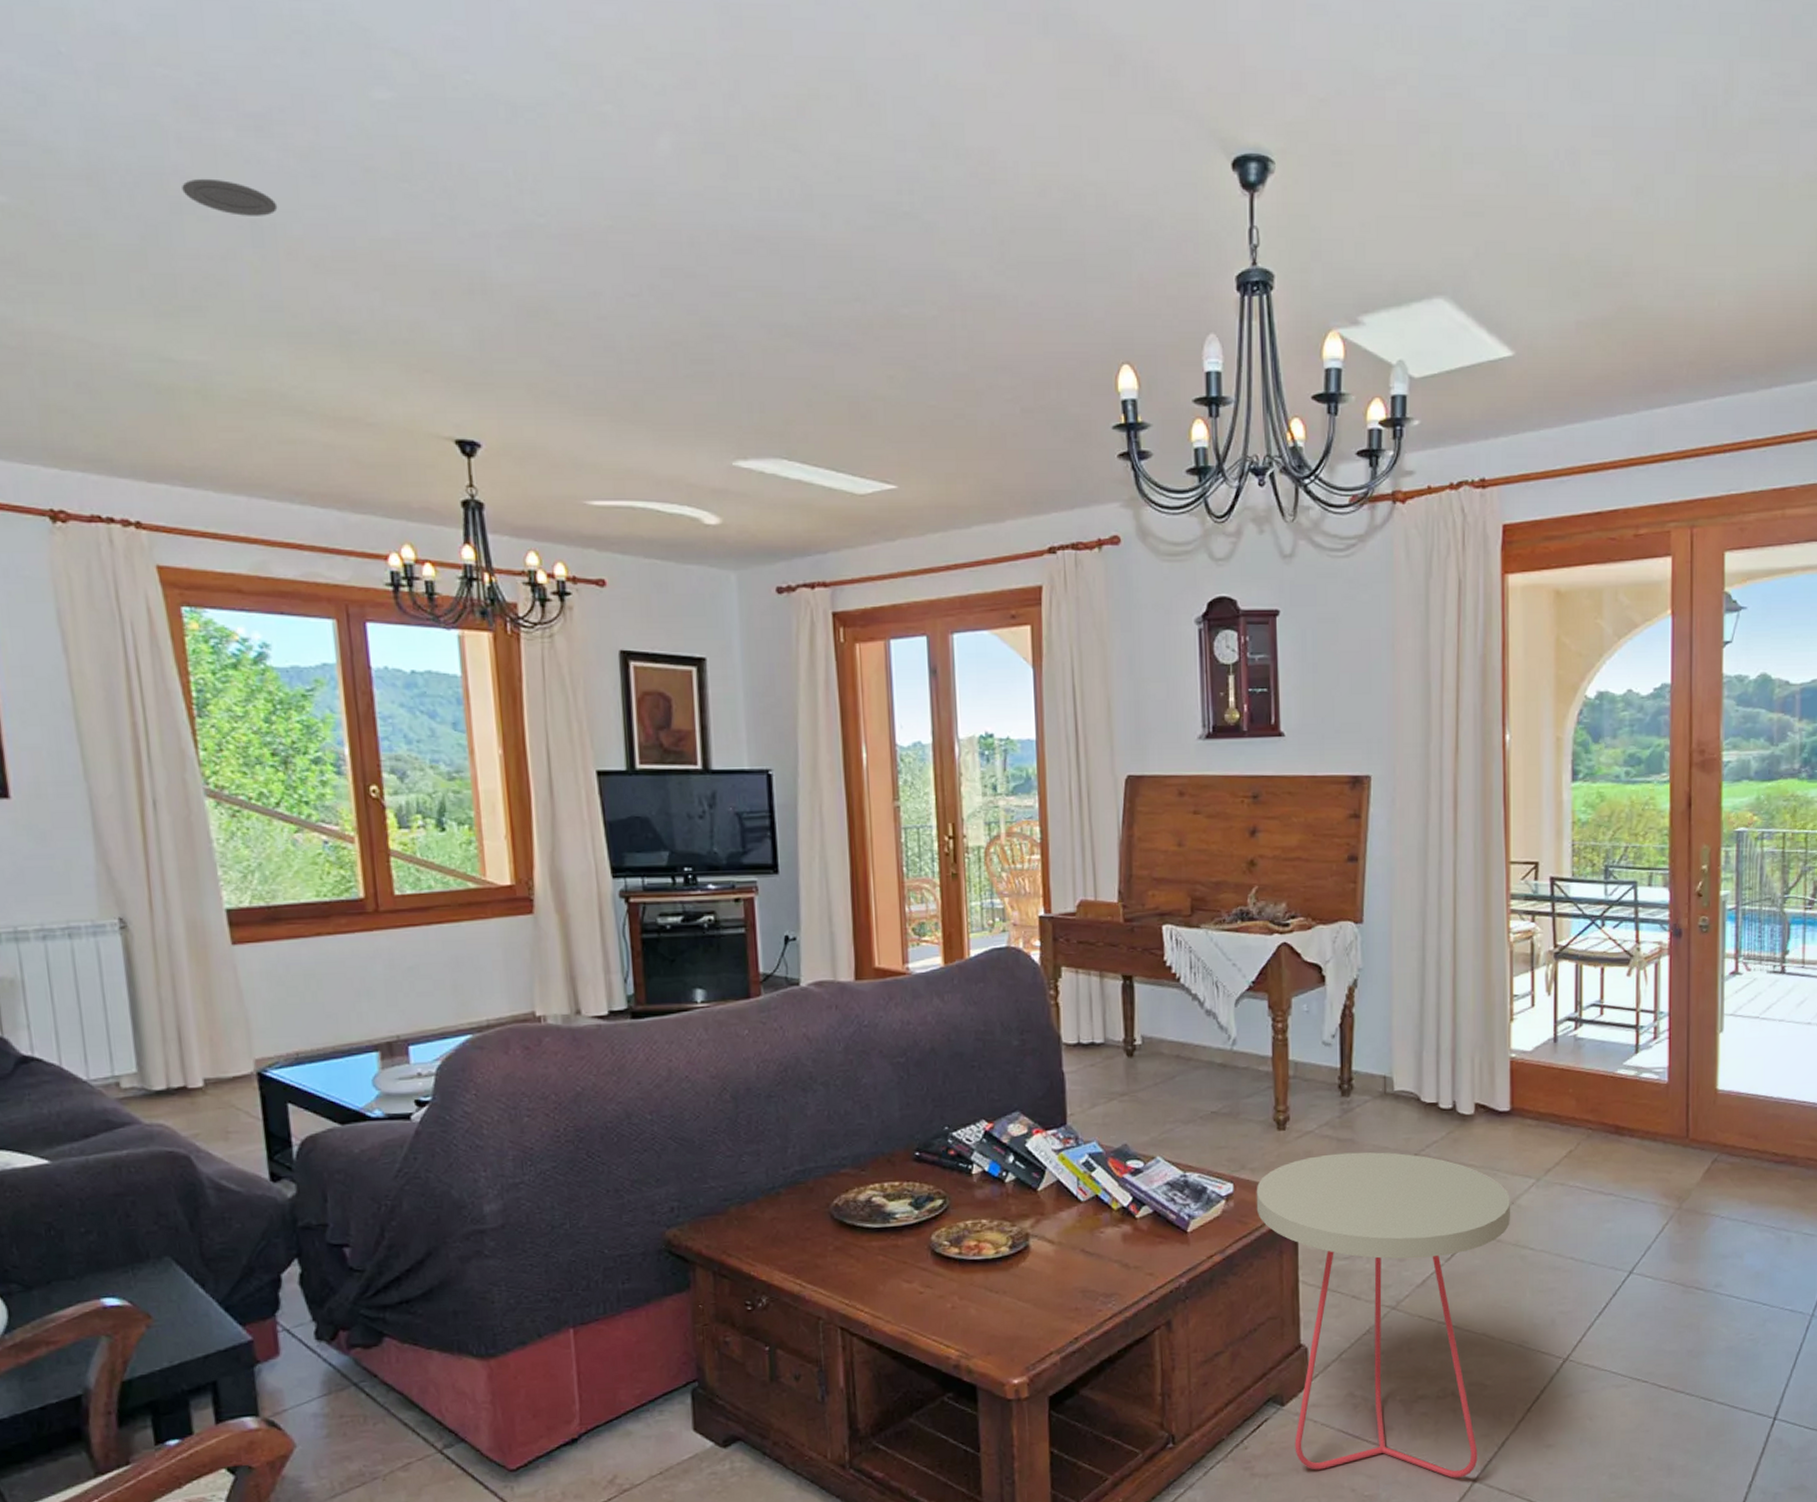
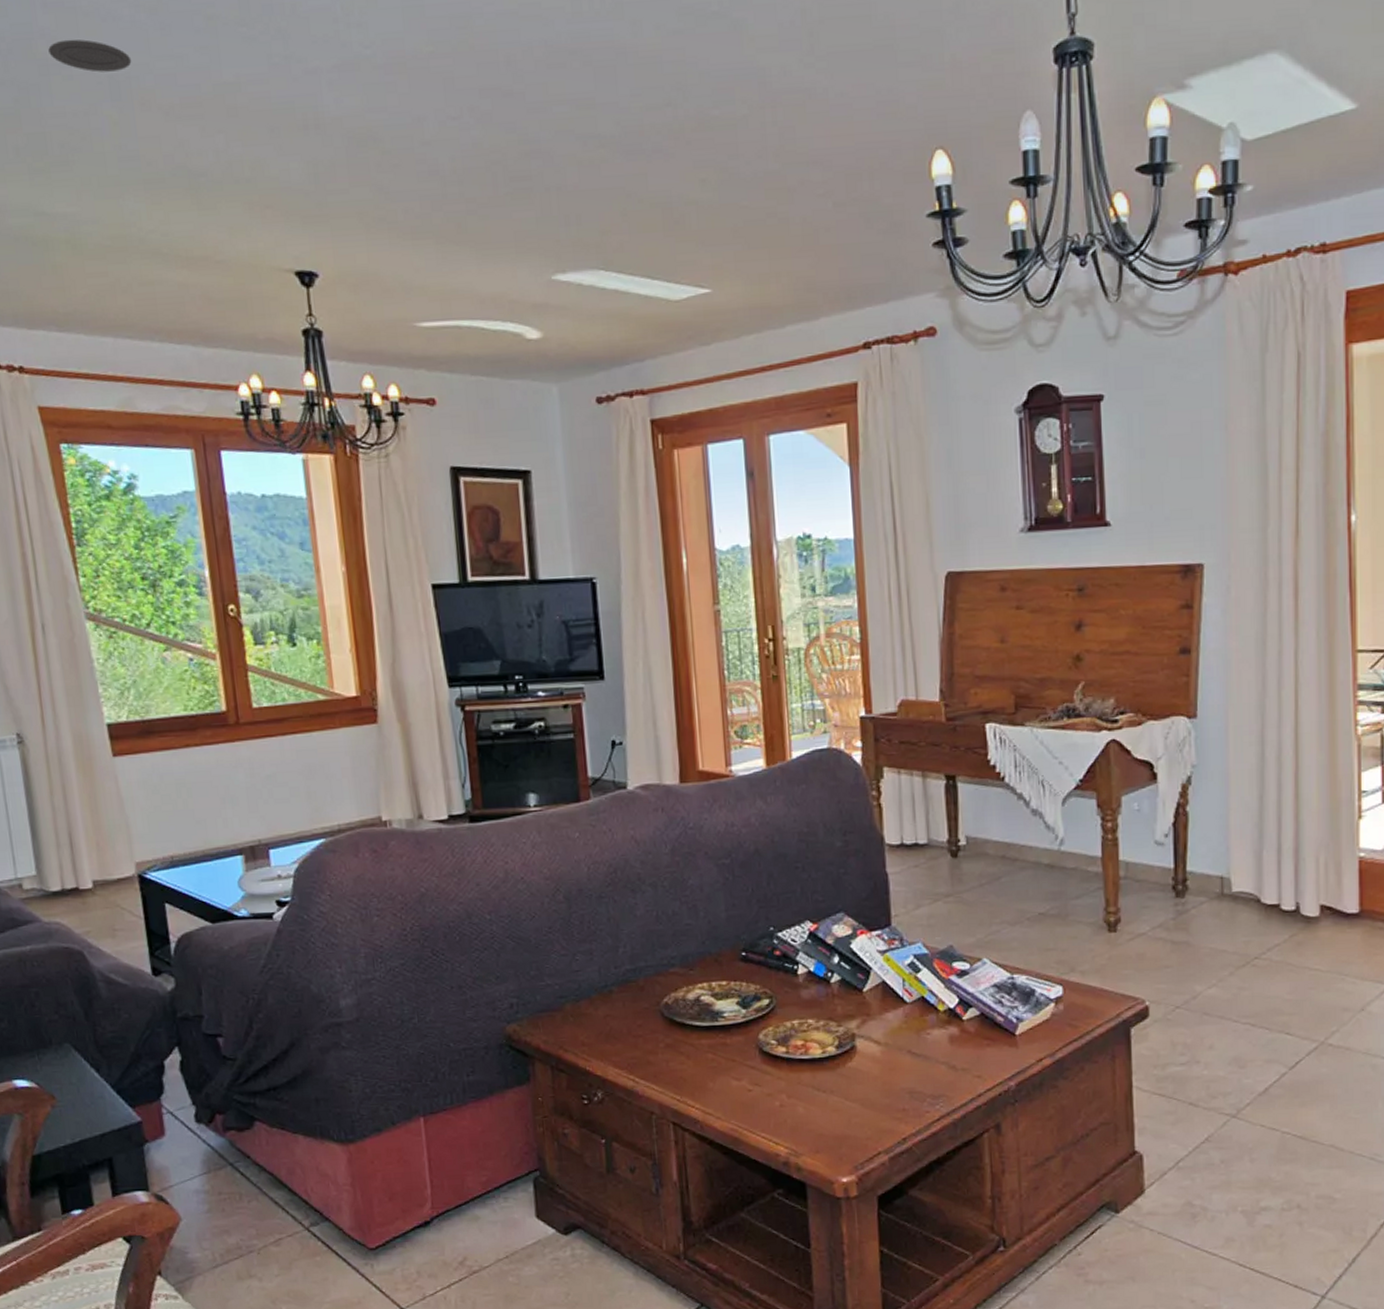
side table: present [1256,1152,1511,1478] -> none [1086,955,1361,1294]

